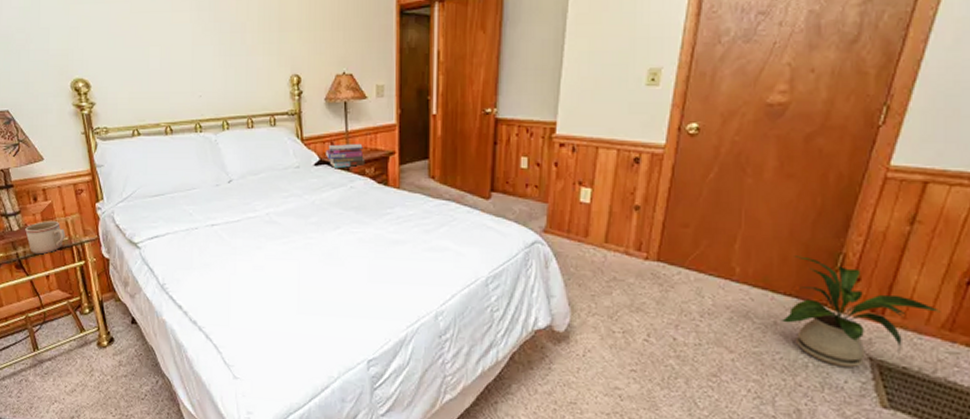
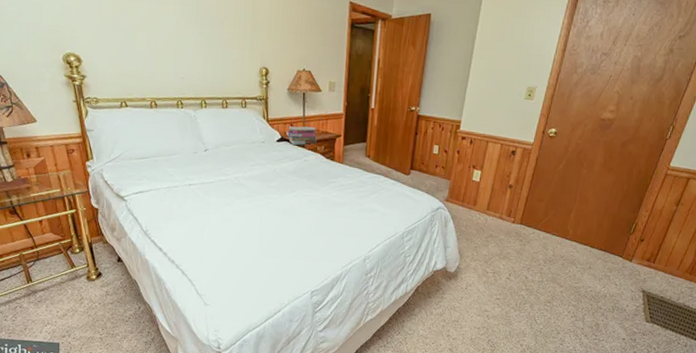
mug: present [25,221,65,255] -> none [19,174,57,203]
house plant: present [782,256,941,368] -> none [594,223,687,297]

